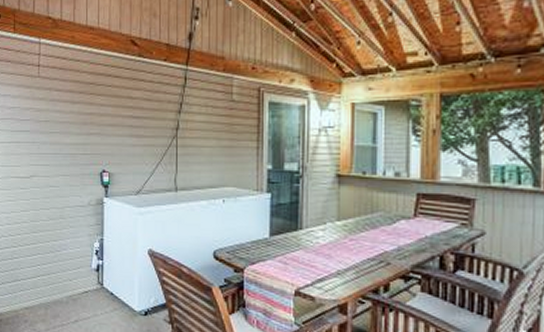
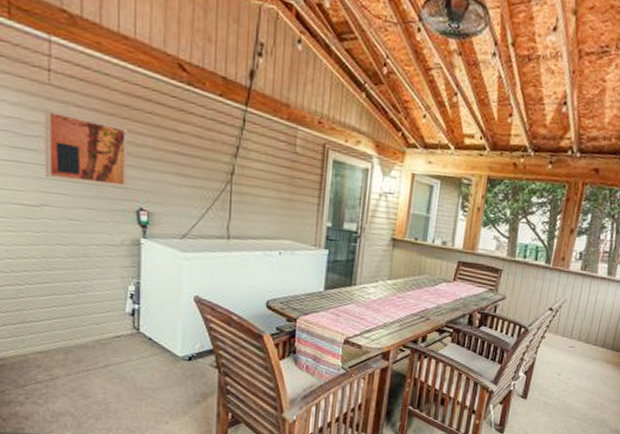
wall art: none [35,96,94,153] -> present [44,108,129,188]

